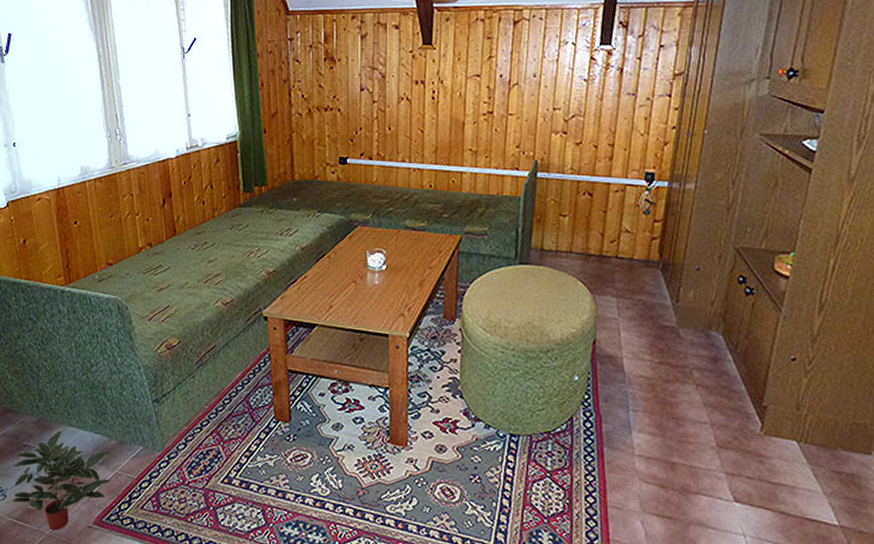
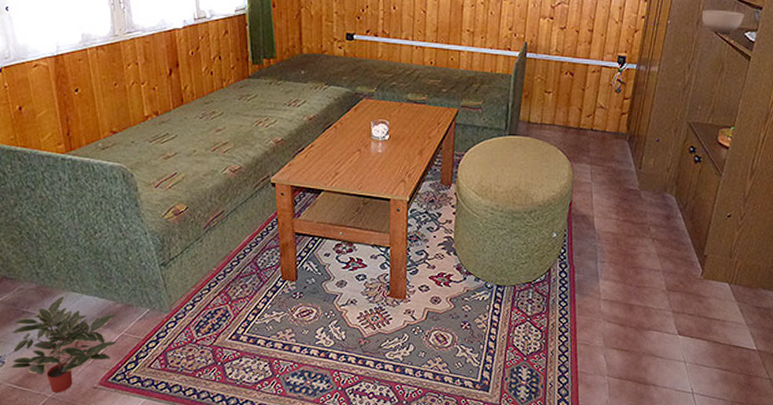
bowl: none [746,115,801,142] -> present [702,9,744,33]

